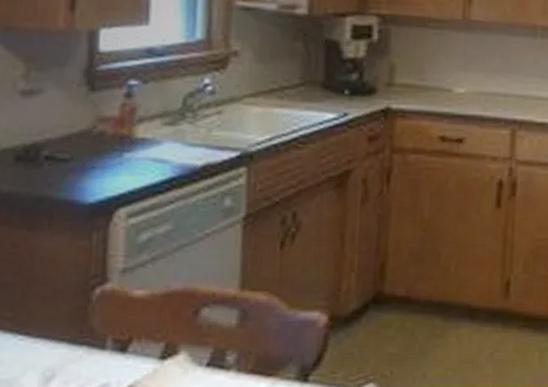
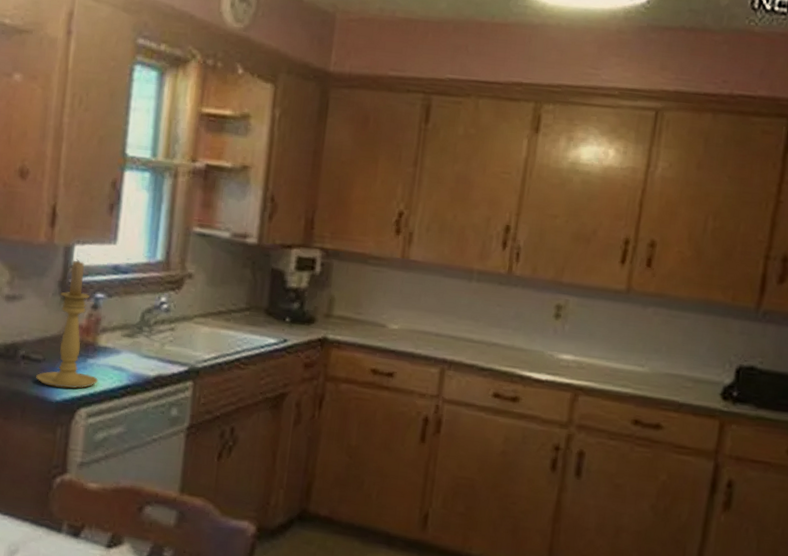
candle holder: none [62,44,138,188] -> present [35,259,99,389]

